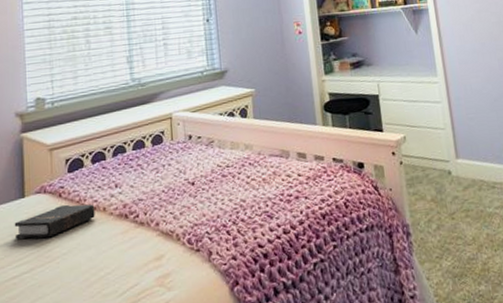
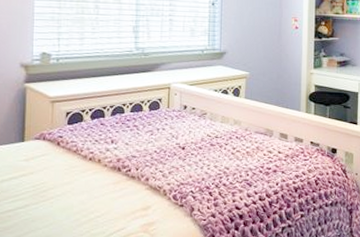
hardback book: present [14,204,95,240] -> none [12,152,91,180]

